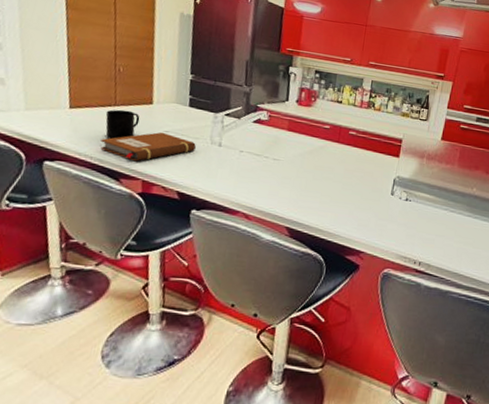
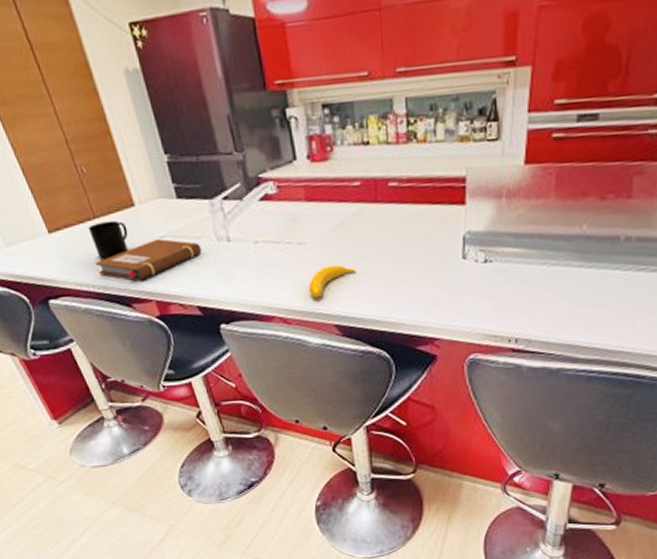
banana: none [273,180,313,203] -> present [309,265,356,298]

